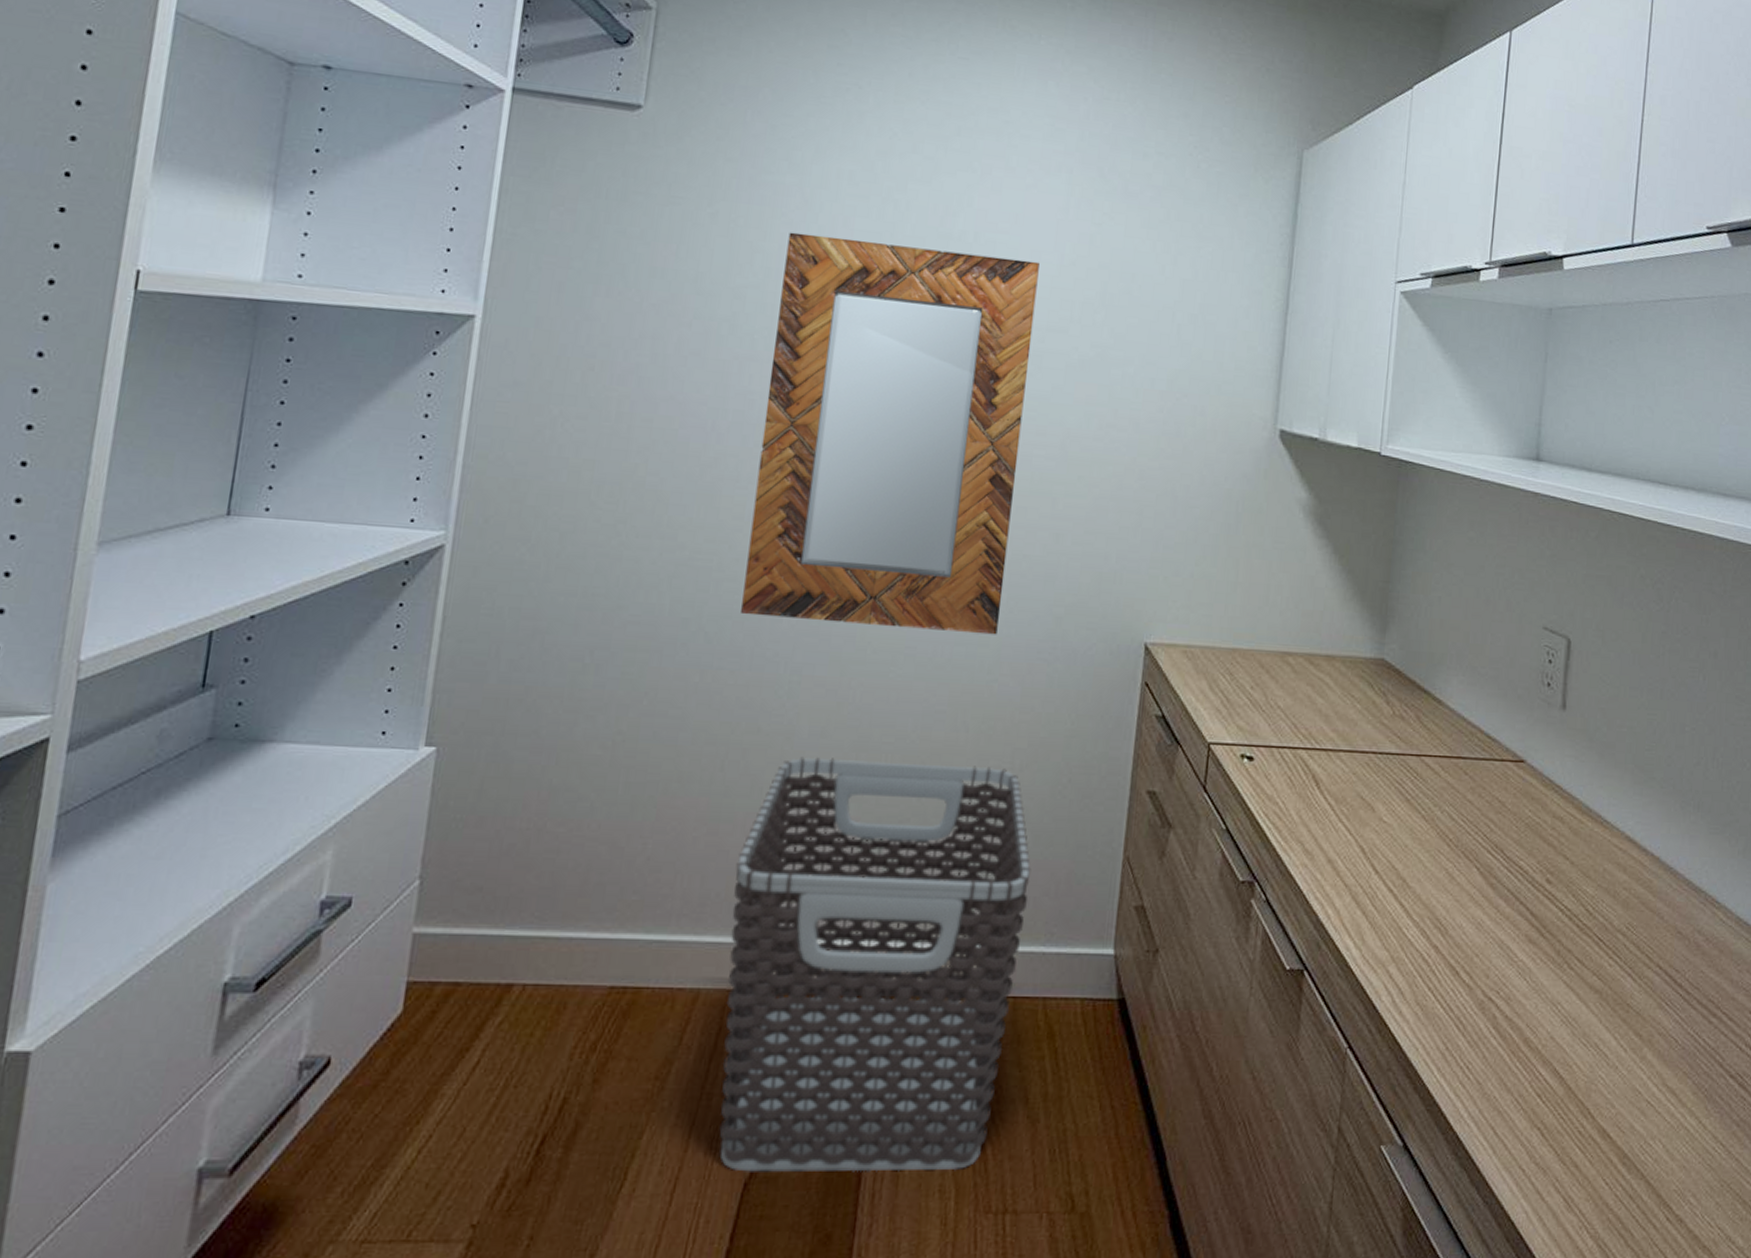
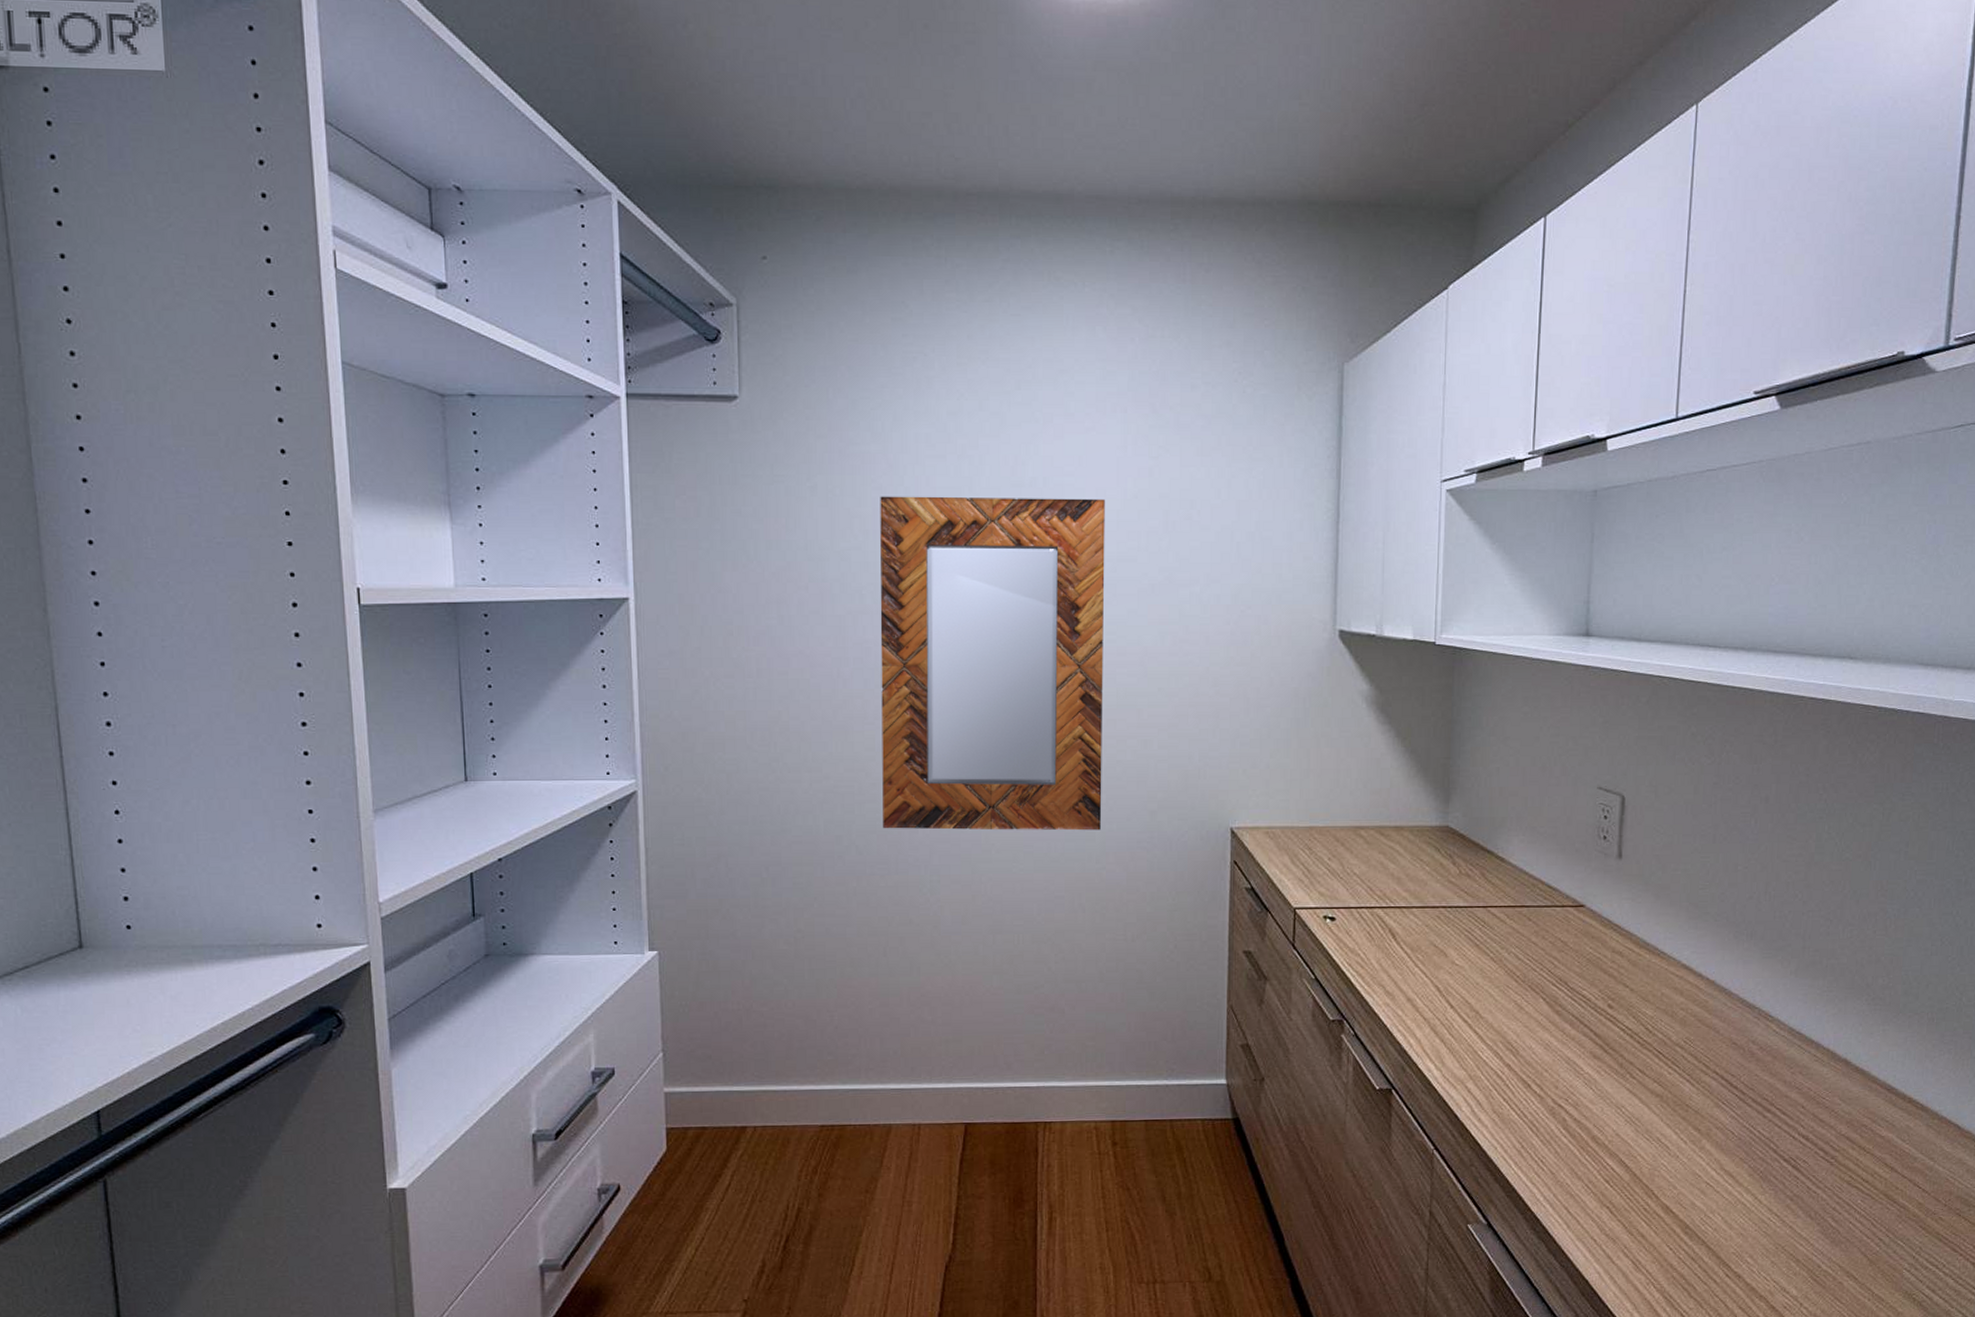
clothes hamper: present [719,757,1032,1172] -> none [907,939,1150,1258]

